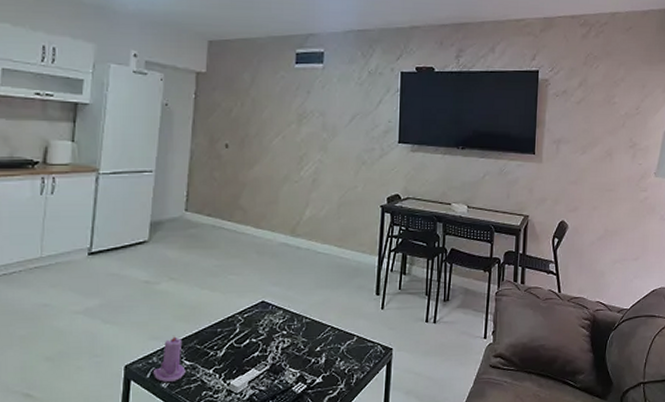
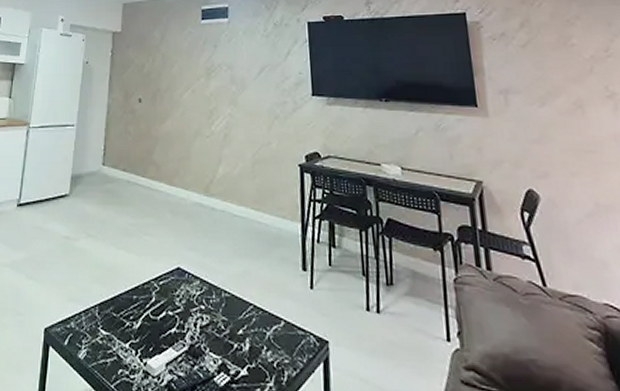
candle: present [152,335,186,383] -> none [70,298,102,354]

